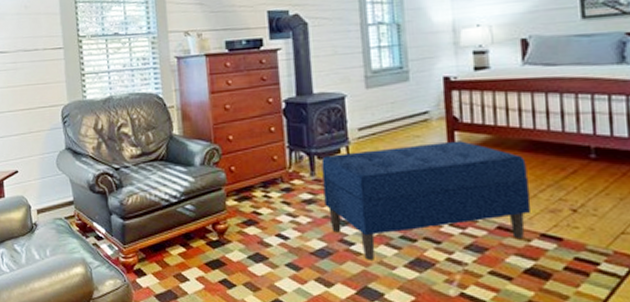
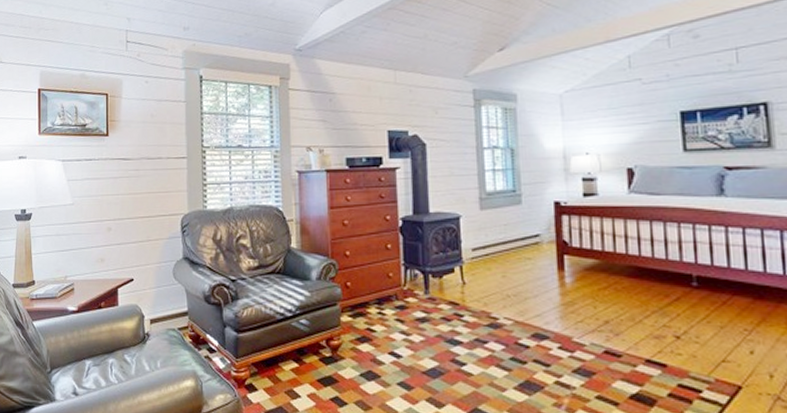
bench: present [321,141,532,260] -> none [436,264,637,381]

